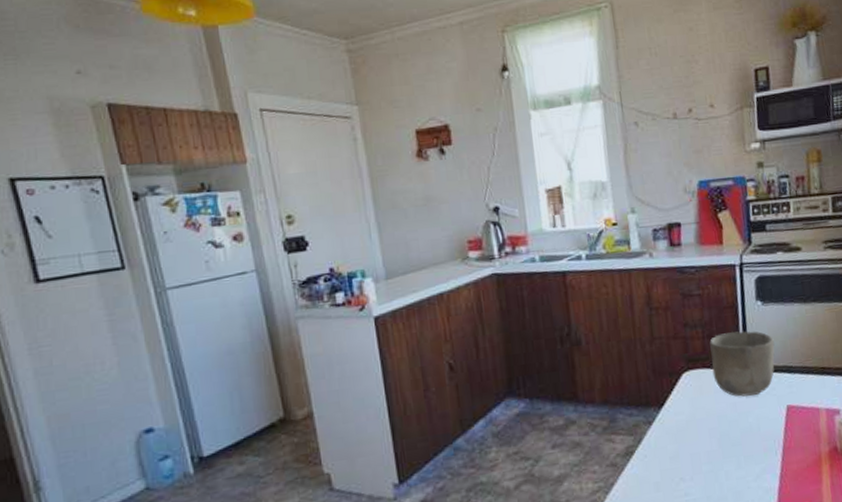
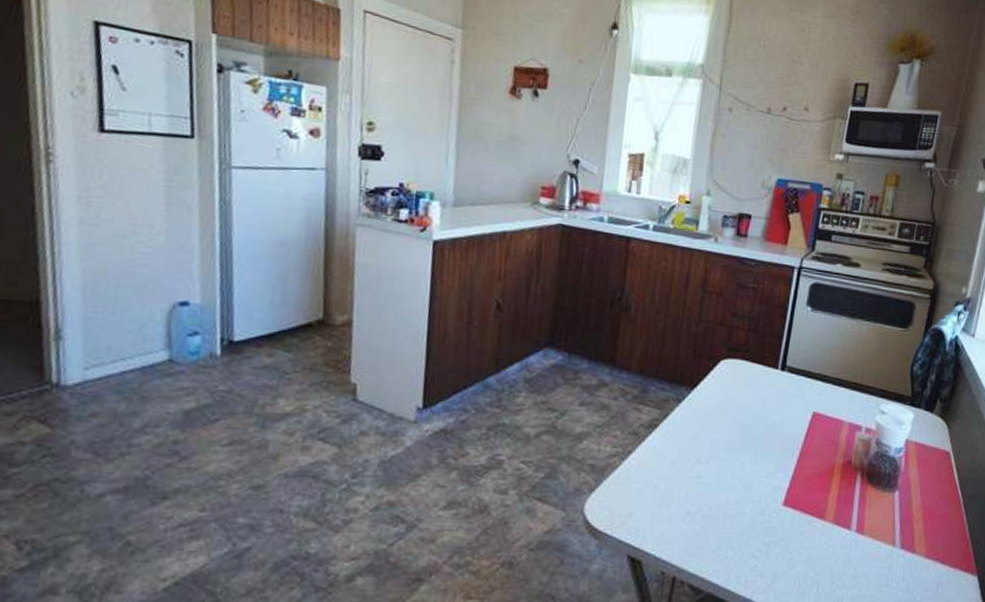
bowl: present [709,331,775,397] -> none [749,330,815,396]

